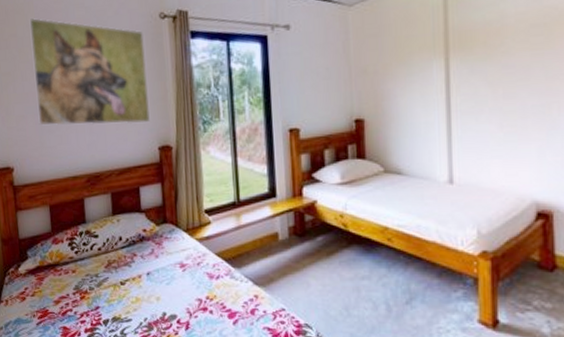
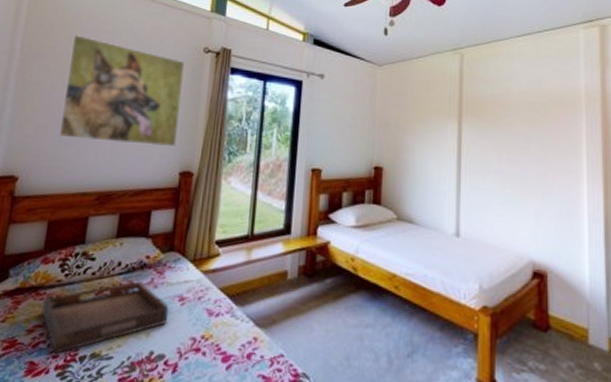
serving tray: none [62,253,174,319] -> present [41,281,169,354]

